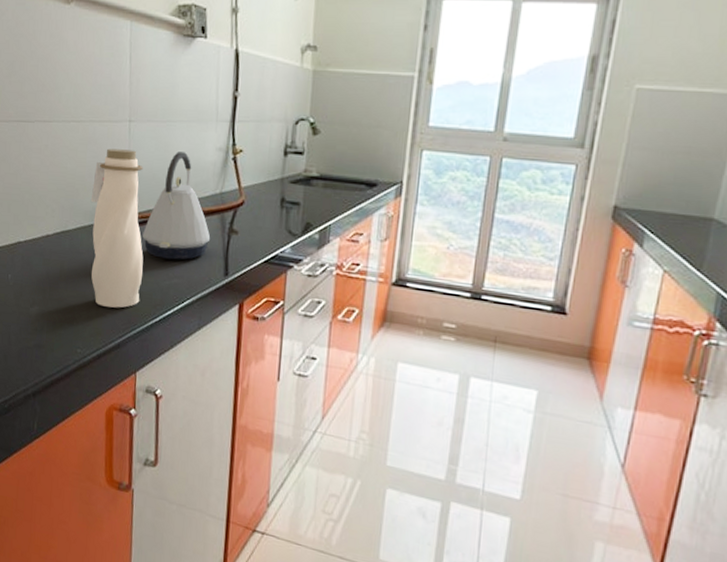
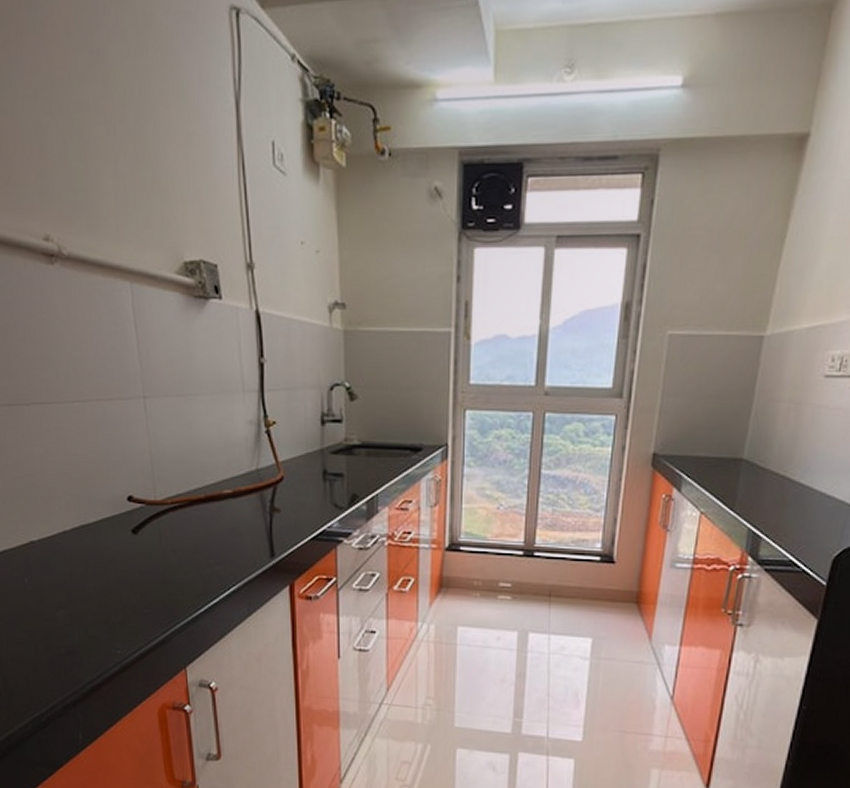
water bottle: present [90,148,144,308] -> none [110,430,181,603]
kettle: present [142,152,211,260] -> none [175,428,251,545]

